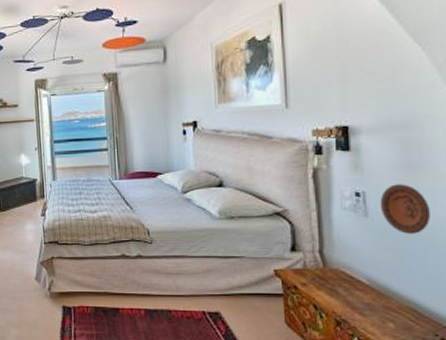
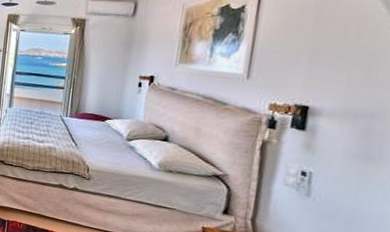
decorative plate: present [379,184,430,234] -> none [324,171,380,223]

